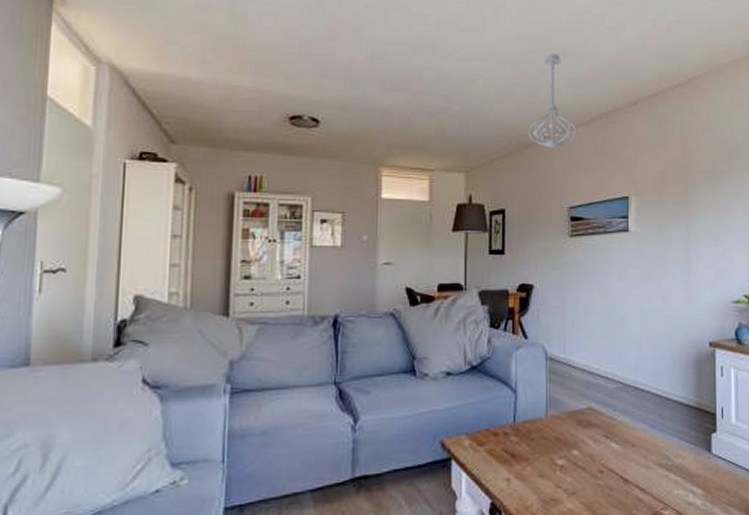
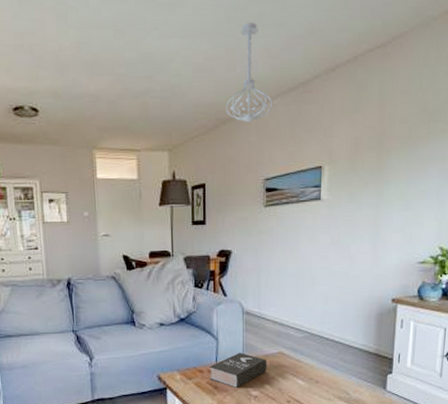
book: none [505,409,575,455] -> present [209,353,267,388]

